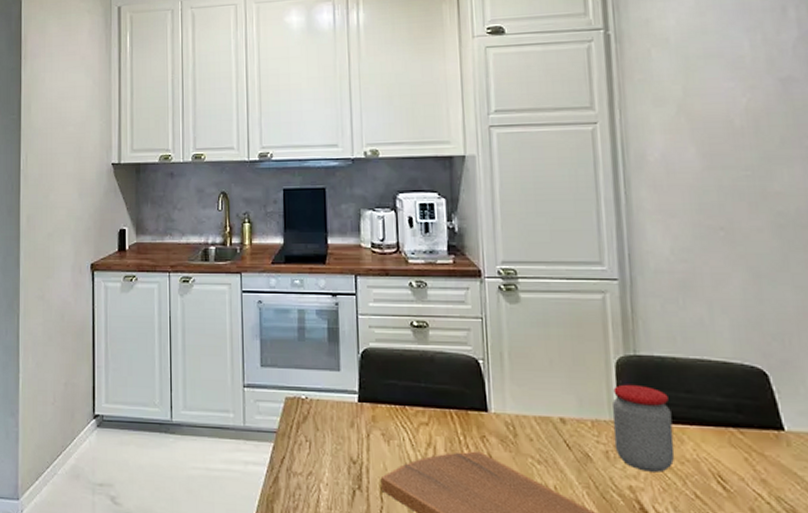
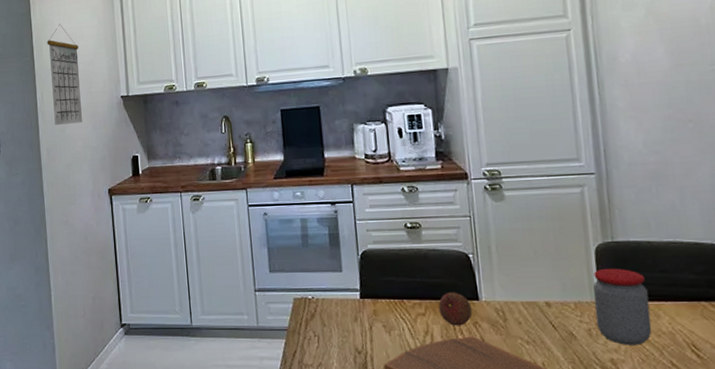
calendar: none [36,81,70,190] -> present [47,23,82,125]
fruit: none [443,400,480,439] -> present [438,291,473,326]

